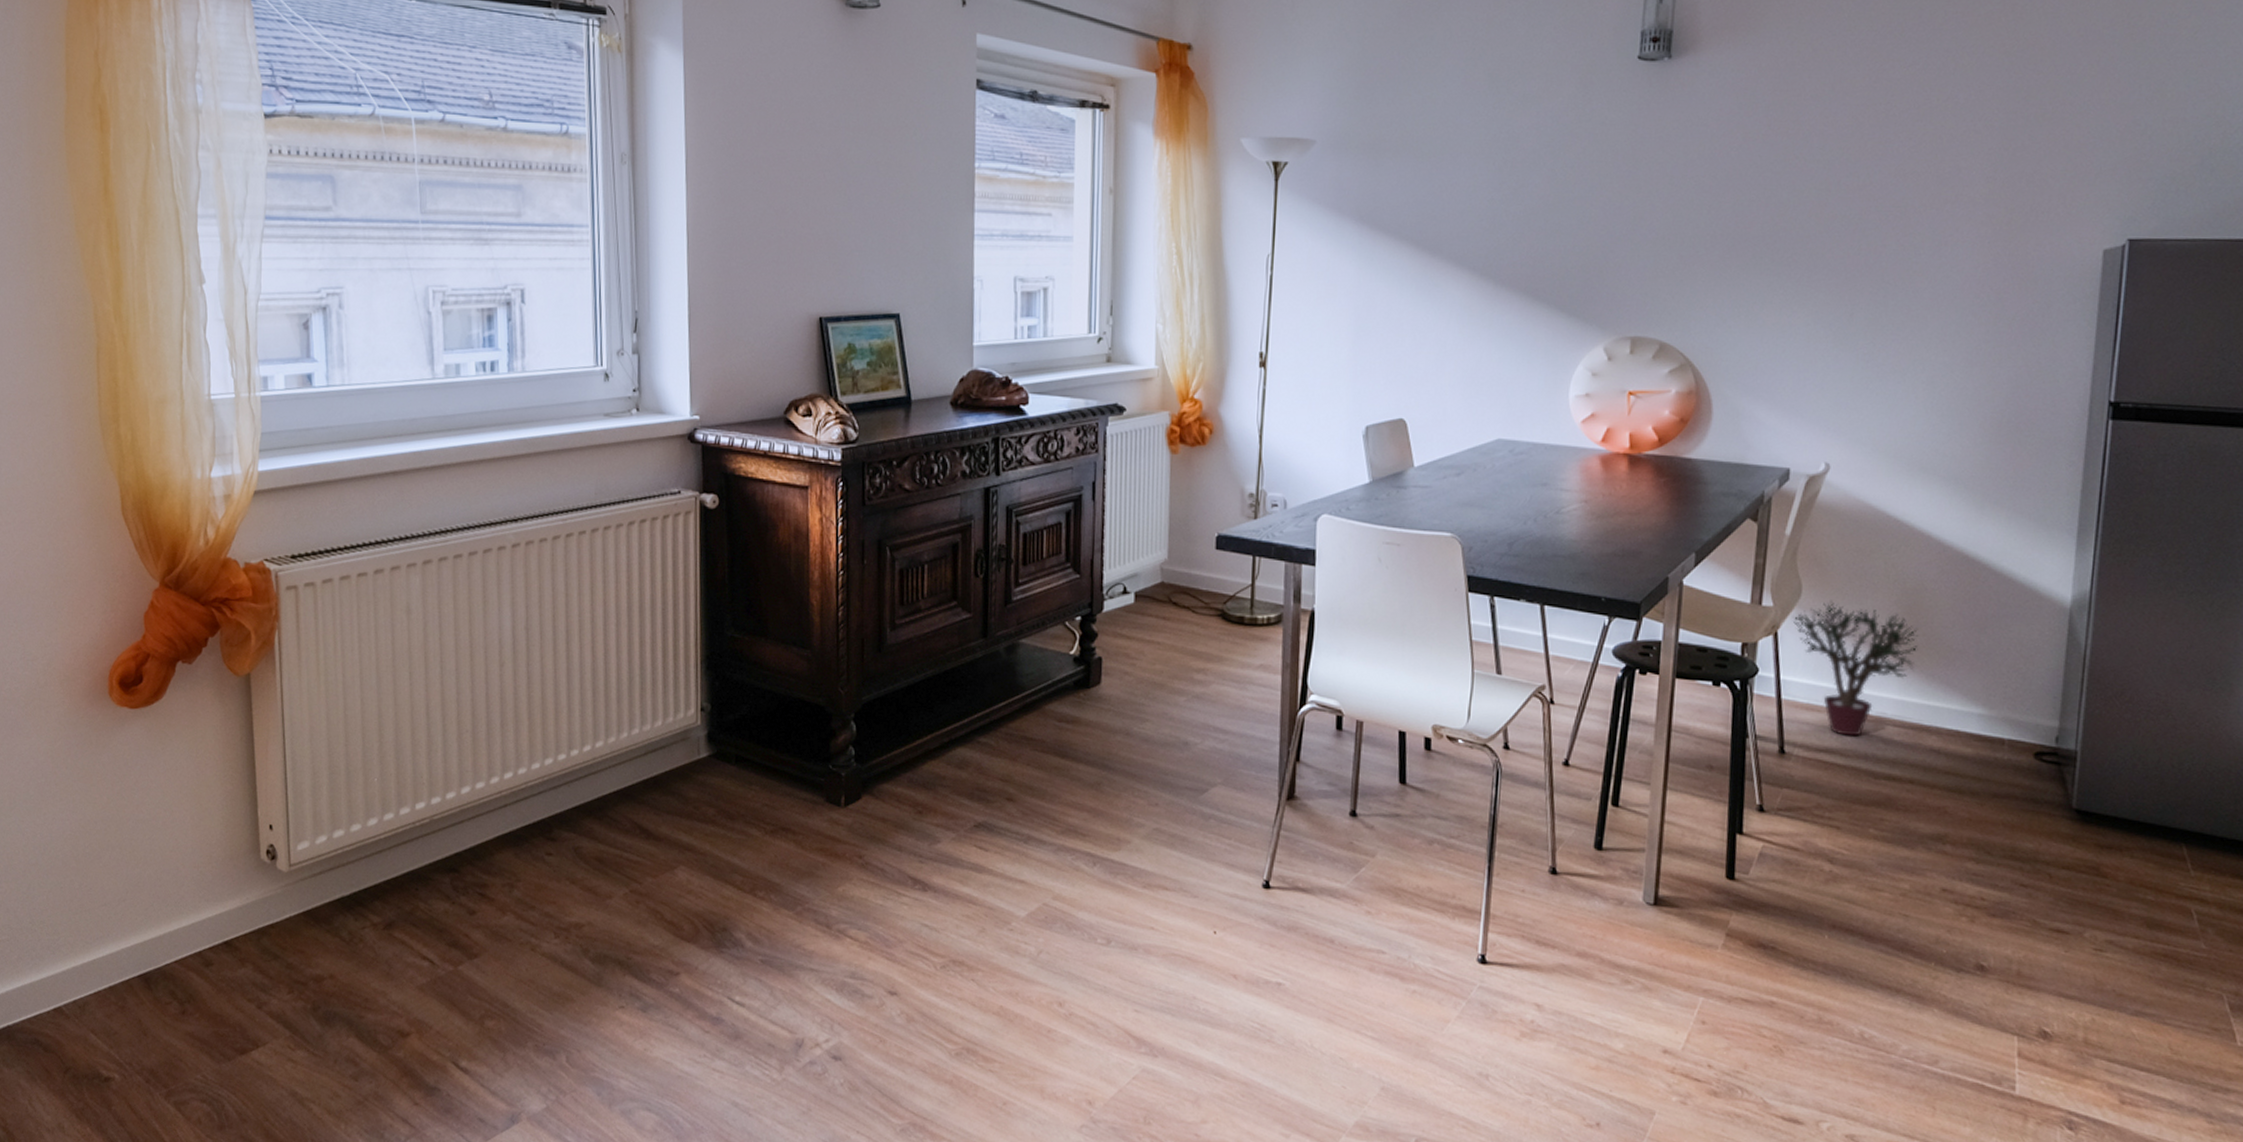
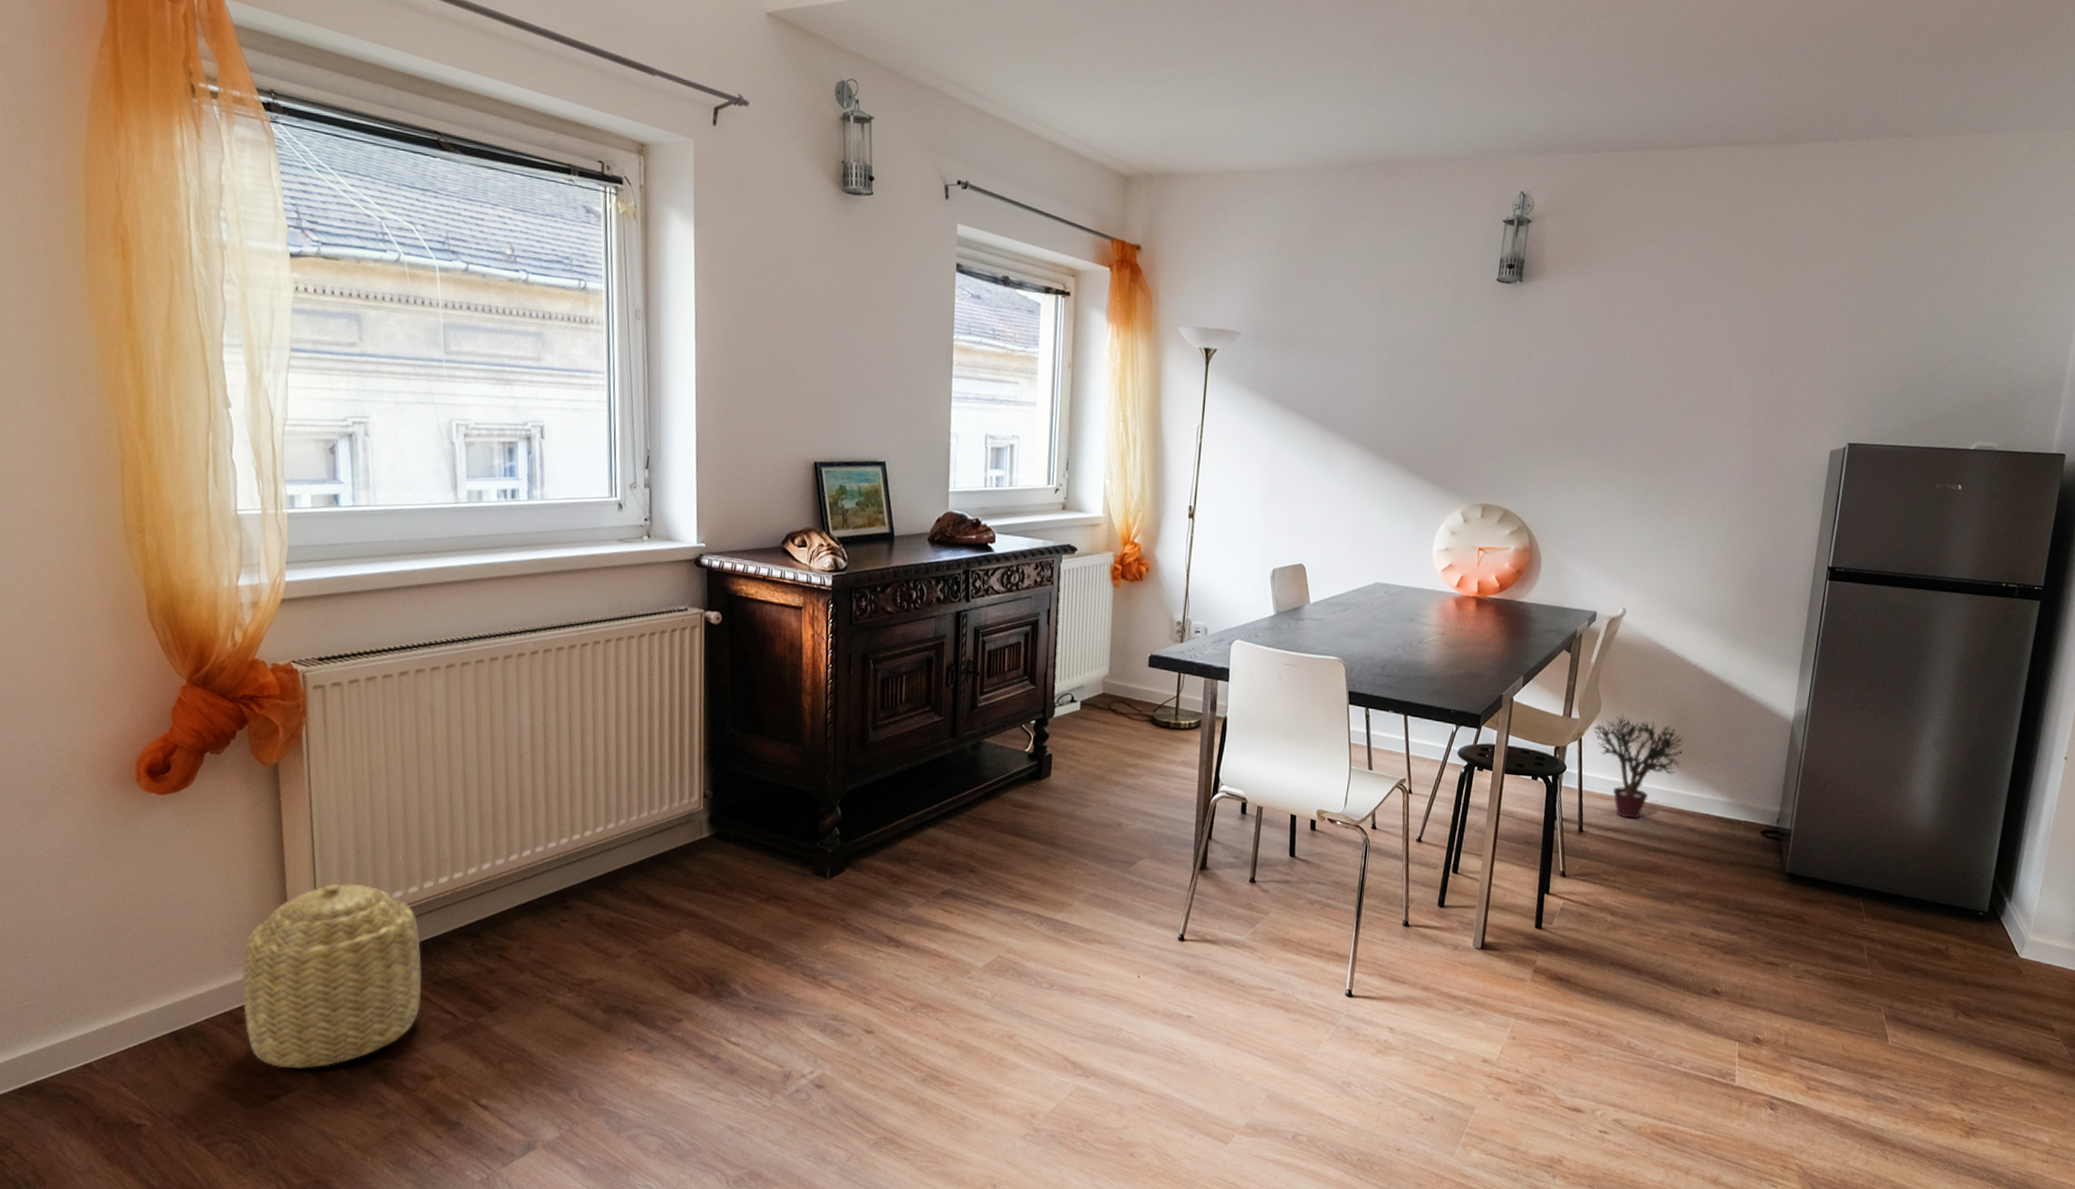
basket: none [213,808,398,1020] -> present [242,883,422,1069]

